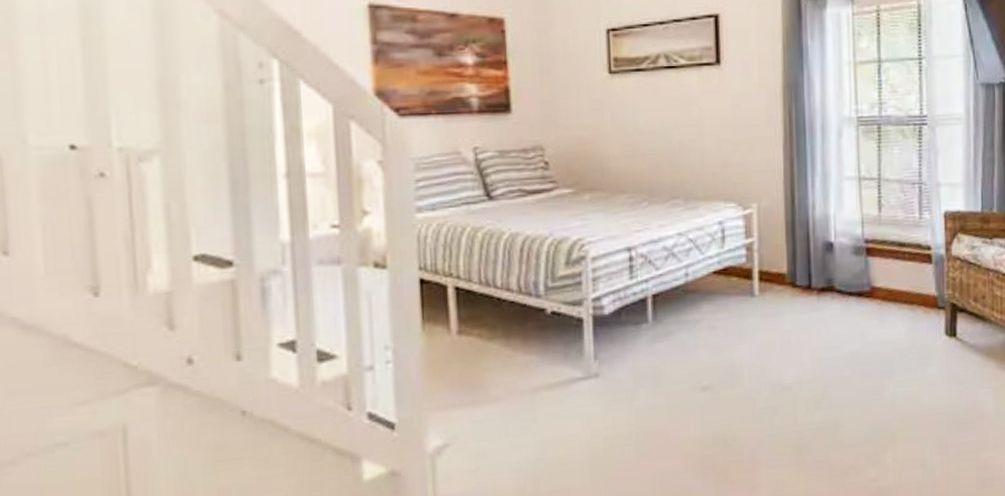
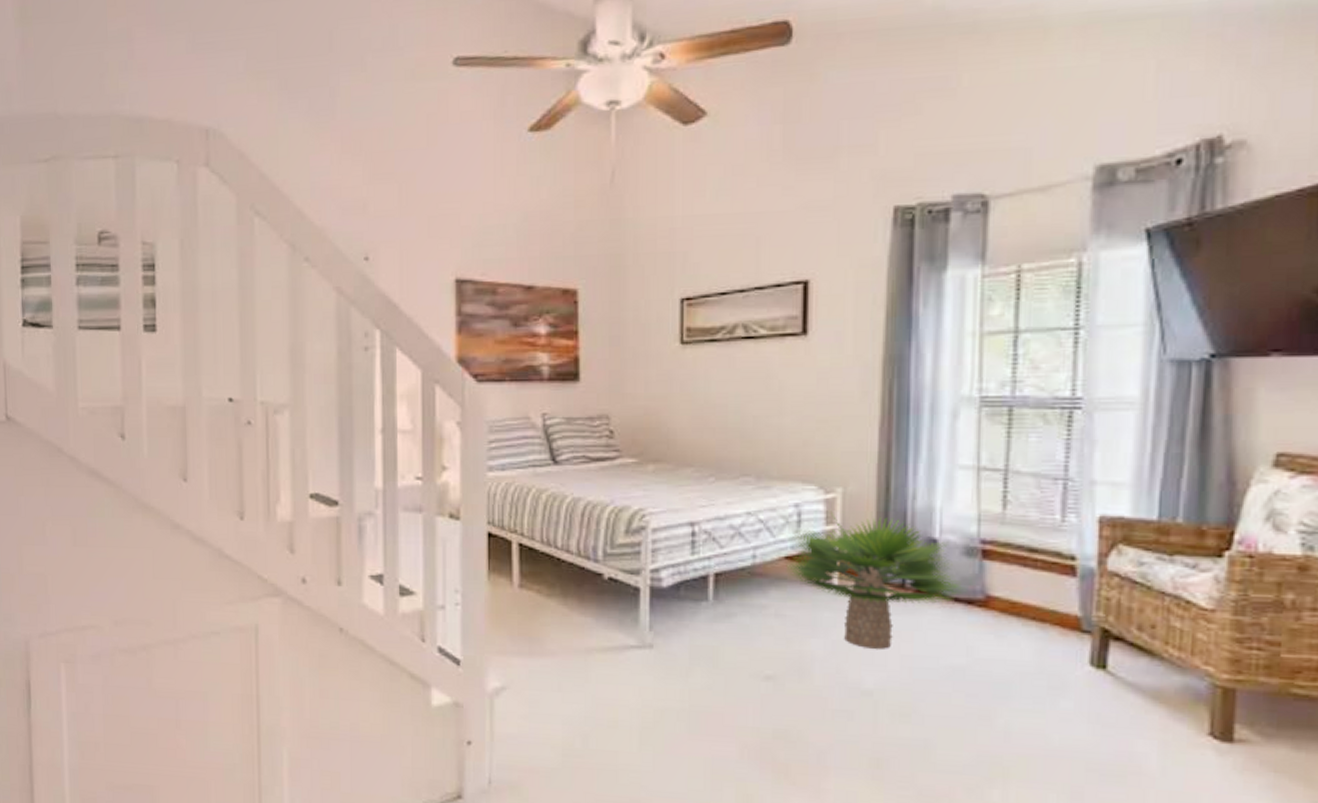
potted plant: none [714,227,856,347] -> present [786,513,965,649]

